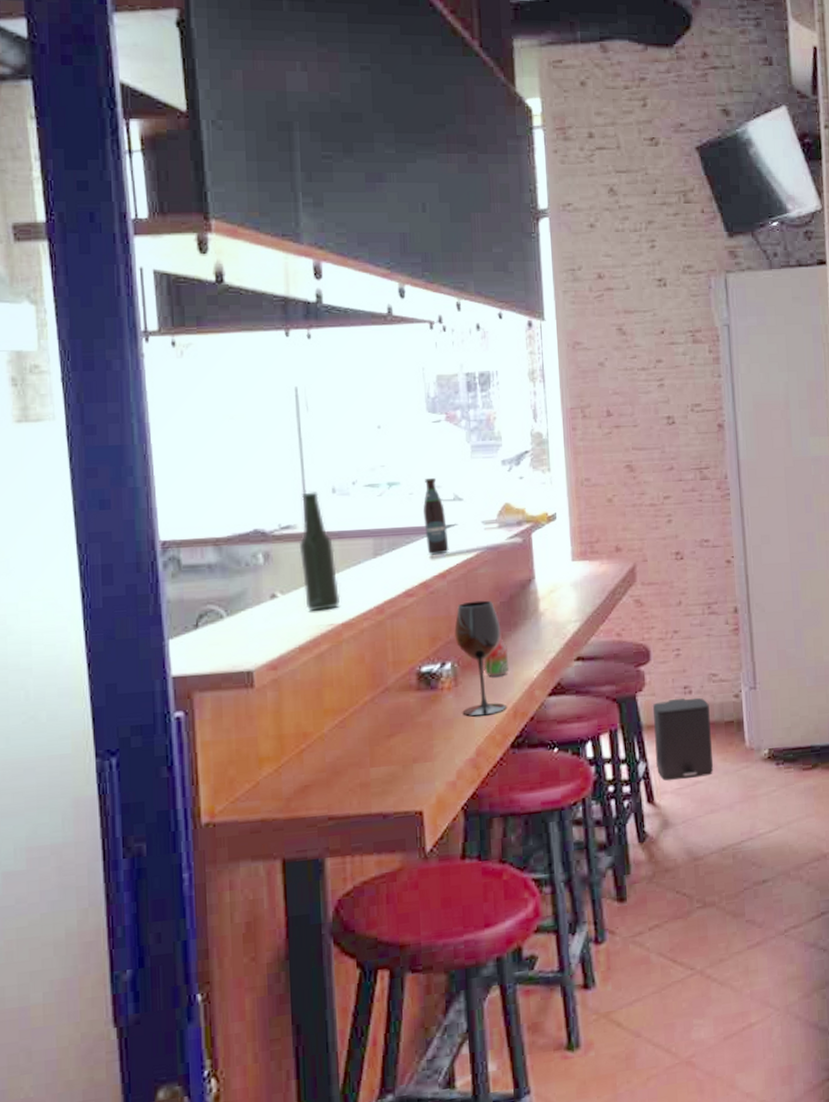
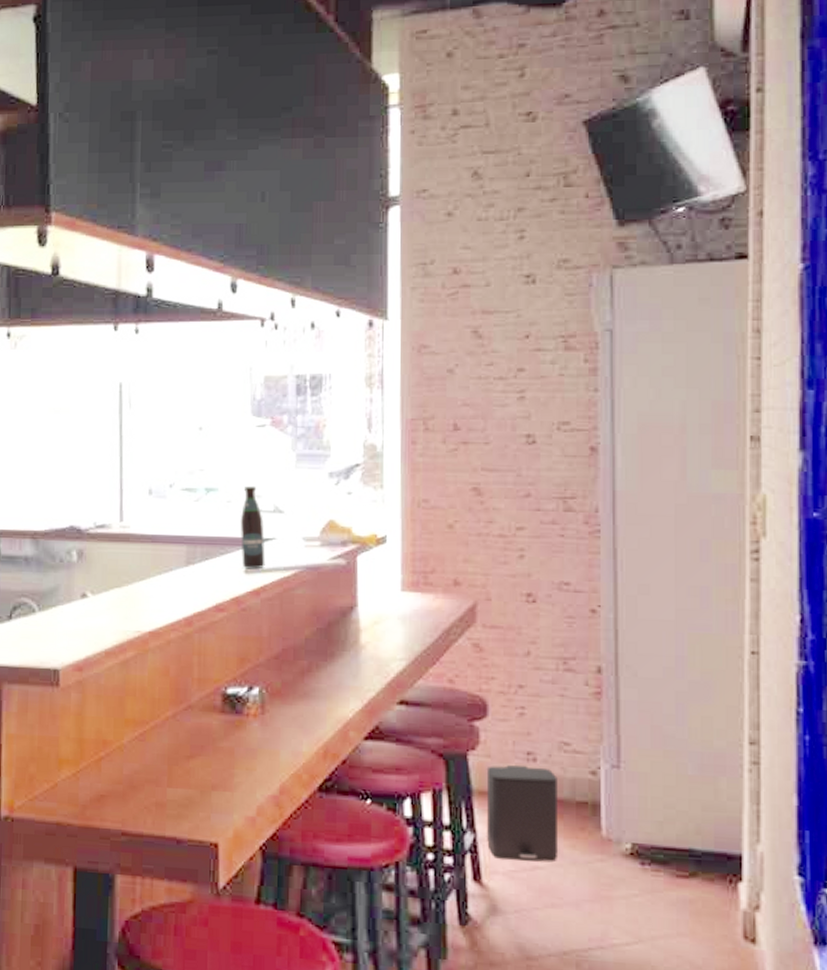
beer bottle: present [299,492,341,611] -> none [112,492,150,616]
wineglass: present [453,600,508,717] -> none [263,623,317,751]
soda can: present [484,637,510,677] -> none [295,667,323,709]

